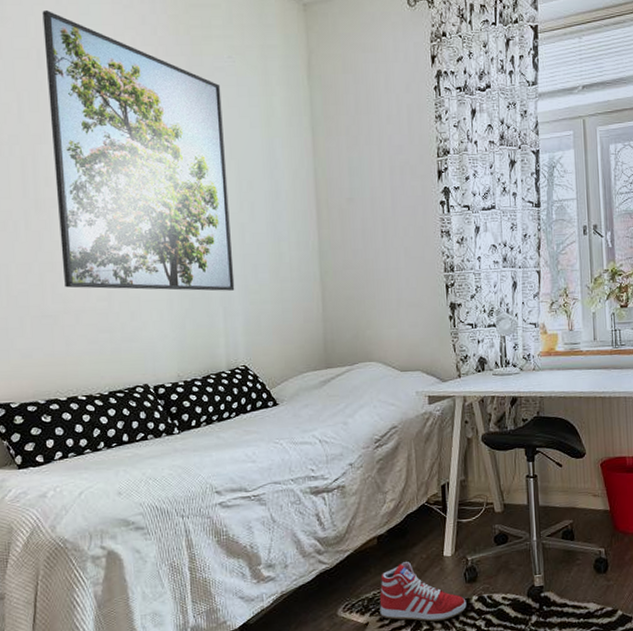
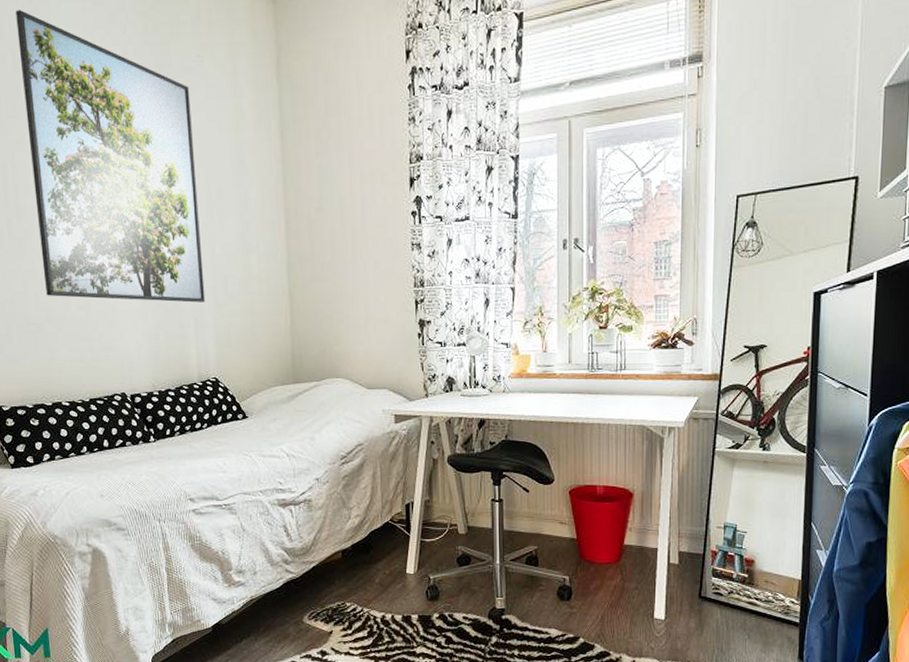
sneaker: present [379,562,467,622] -> none [343,576,428,635]

